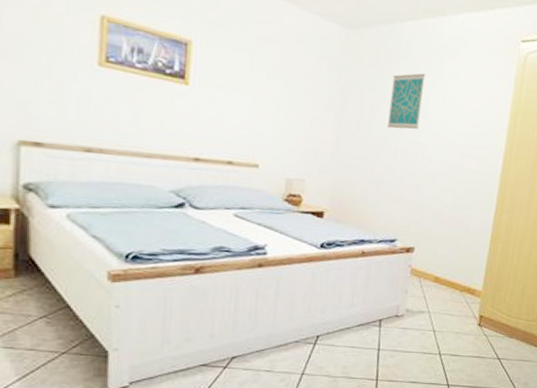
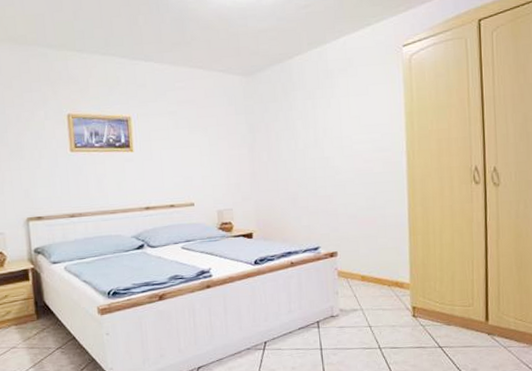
wall art: present [386,73,426,129] -> none [291,97,321,151]

